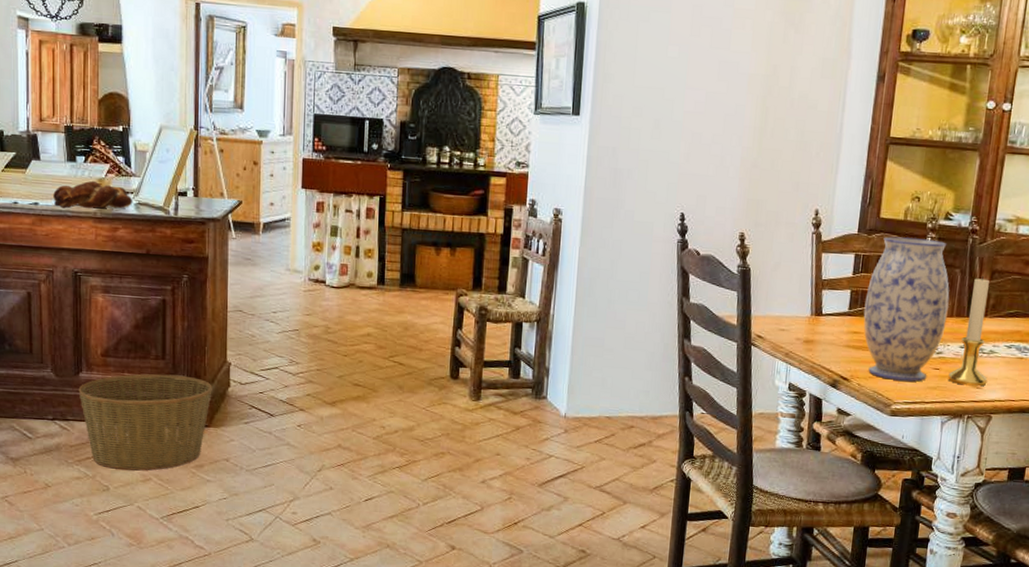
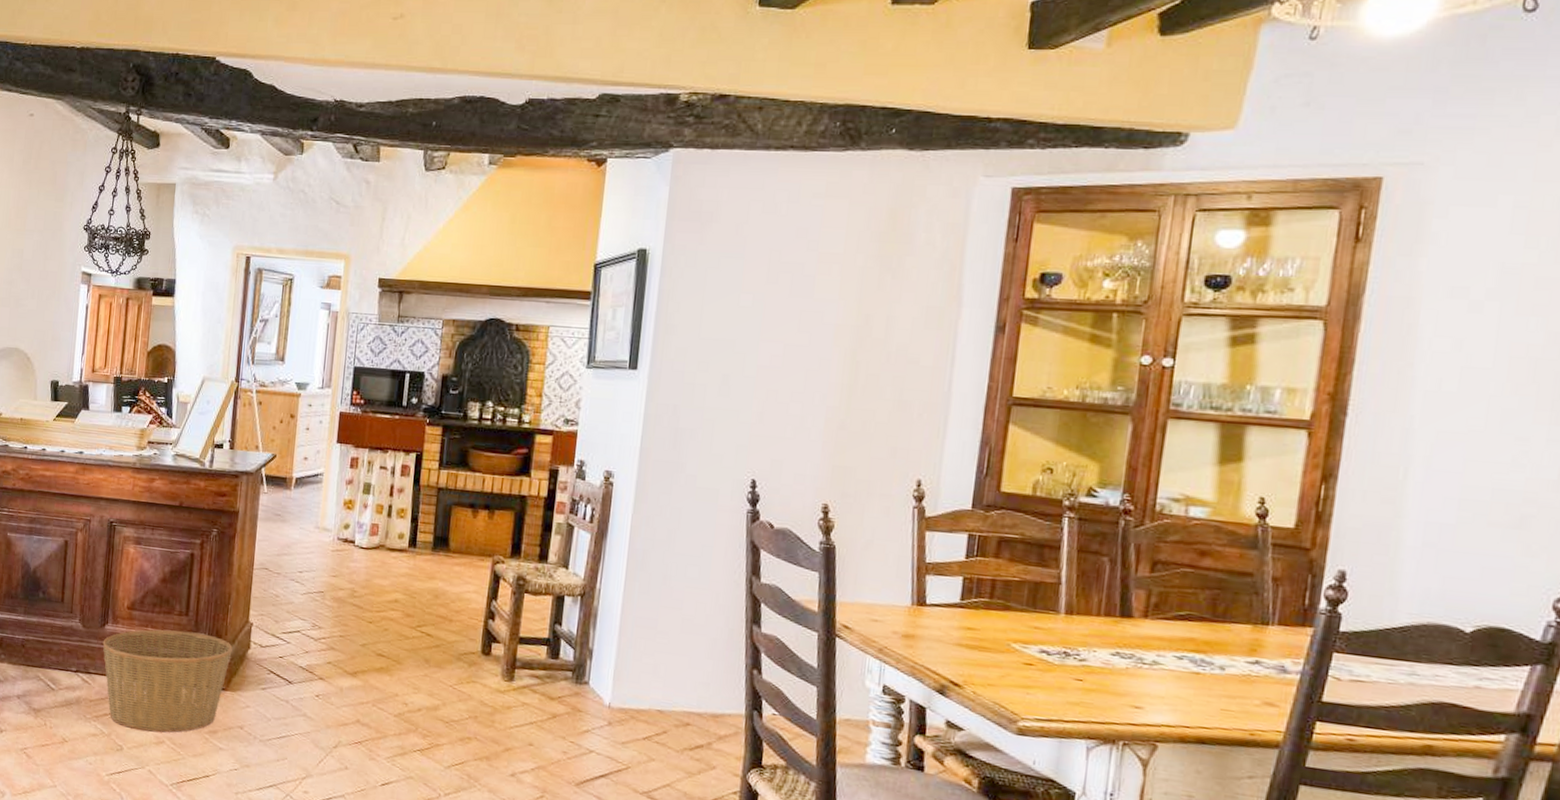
bread loaf: present [53,181,133,209] -> none [97,431,171,460]
vase: present [863,236,950,382] -> none [979,514,1095,695]
candle holder: present [948,276,989,387] -> none [1095,567,1150,706]

